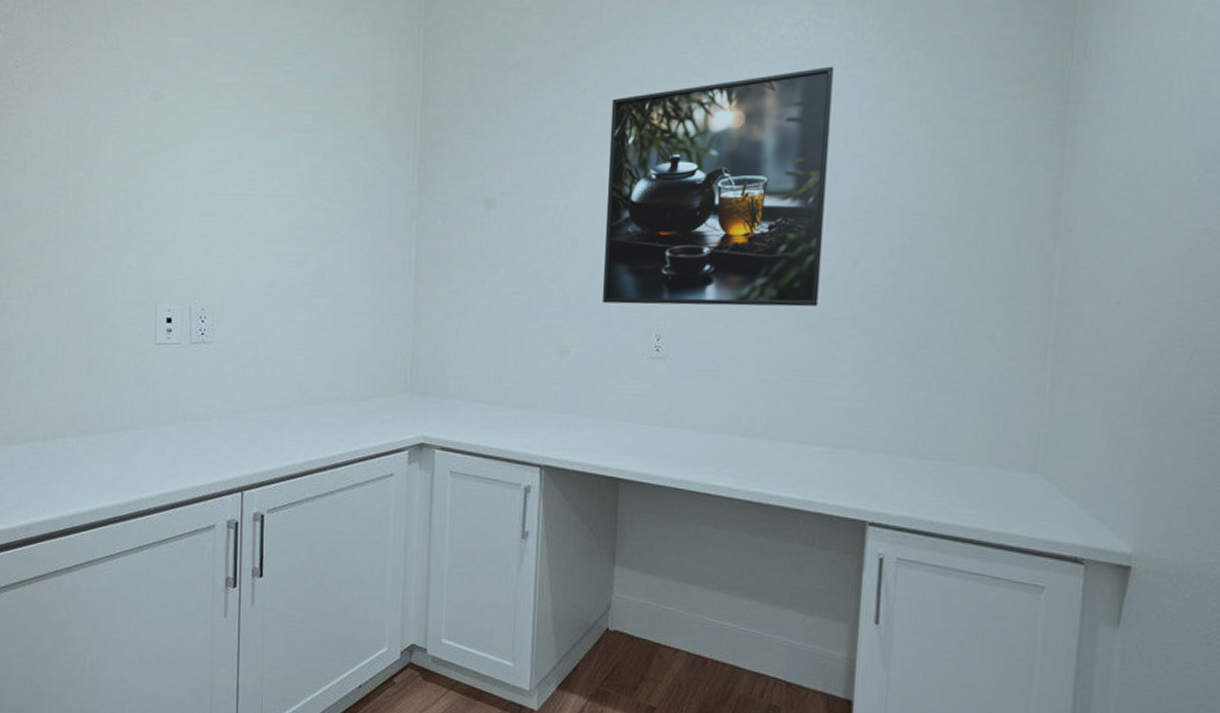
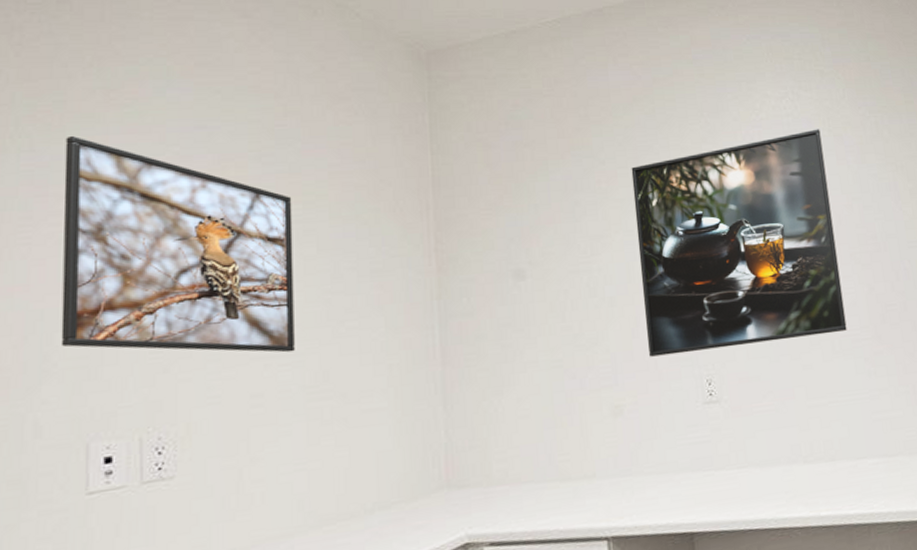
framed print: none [138,36,305,251] -> present [60,135,295,353]

